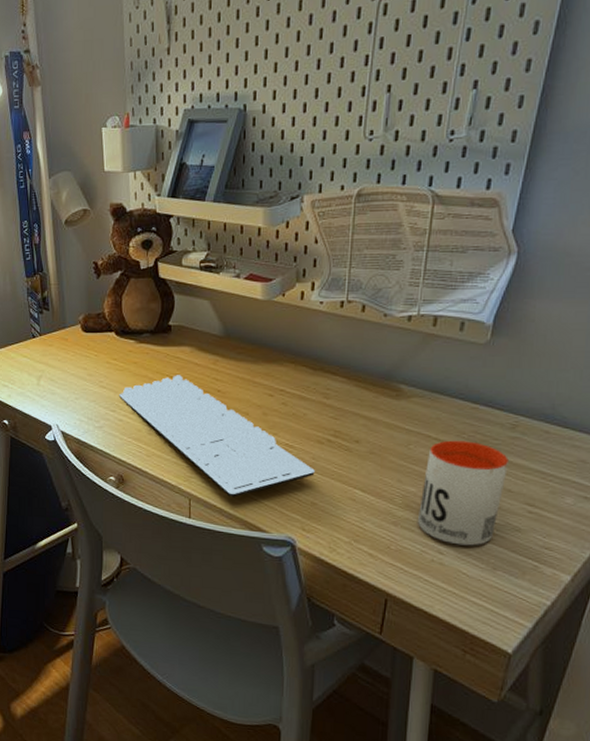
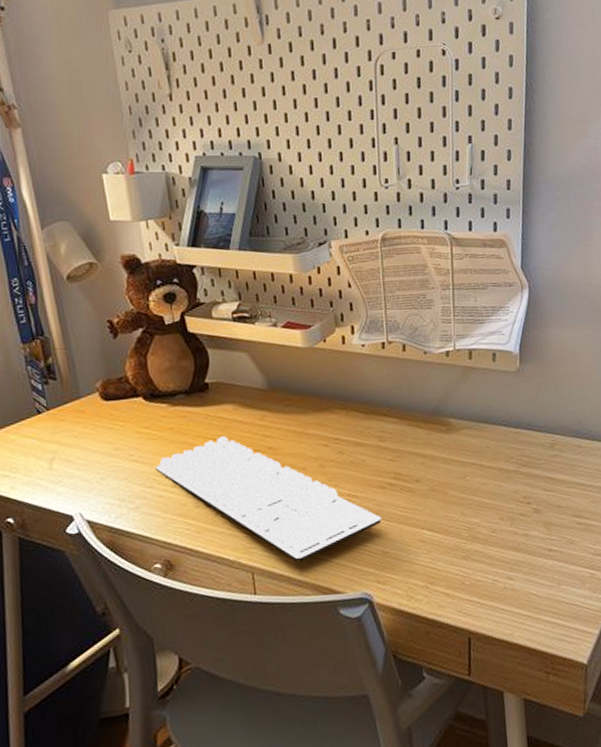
mug: present [418,440,509,546] -> none [484,464,554,568]

